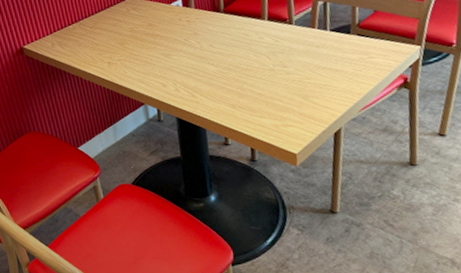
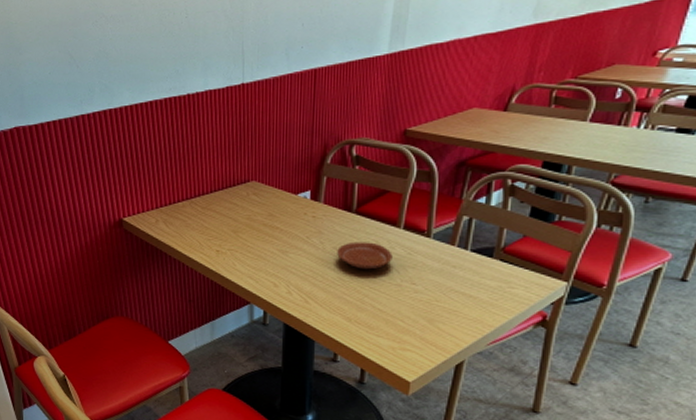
plate: none [213,35,263,61] -> present [337,242,393,270]

